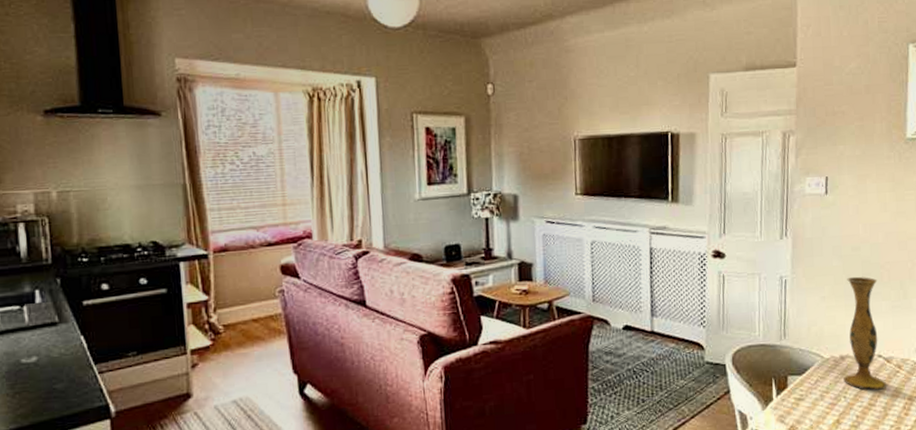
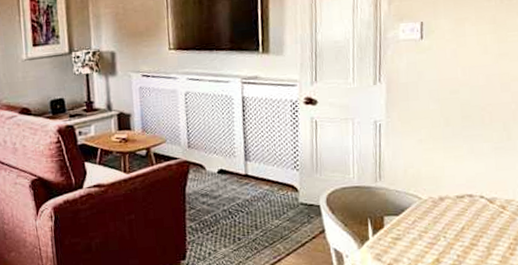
vase: present [843,276,887,389] -> none [443,119,490,230]

